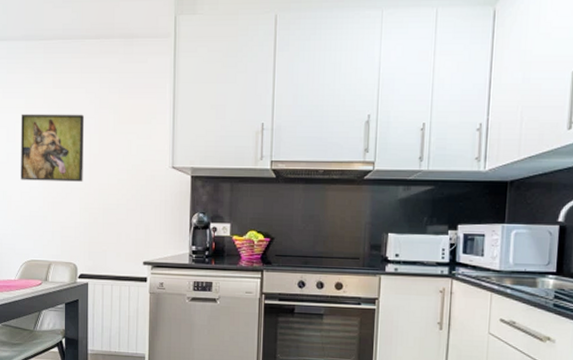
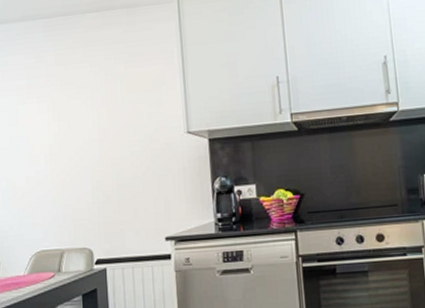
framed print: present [20,113,84,182] -> none [22,88,93,165]

